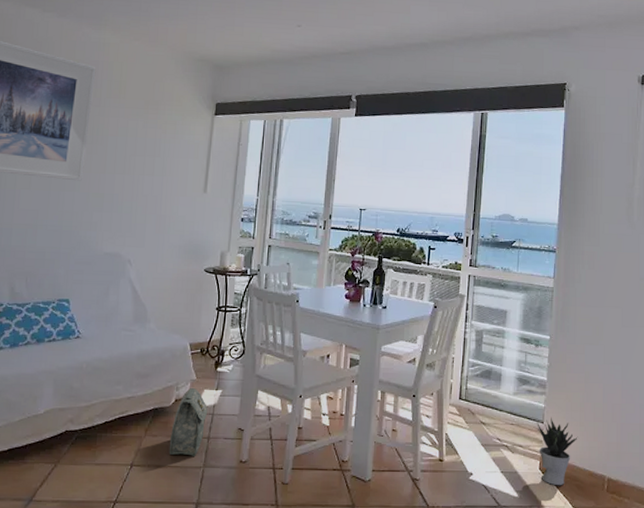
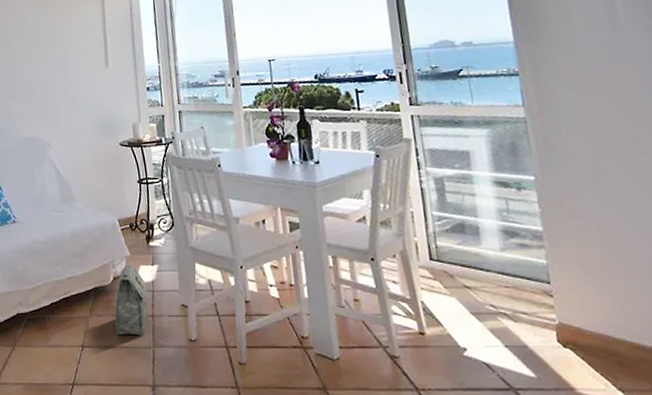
potted plant: present [537,417,578,486] -> none [540,276,605,363]

